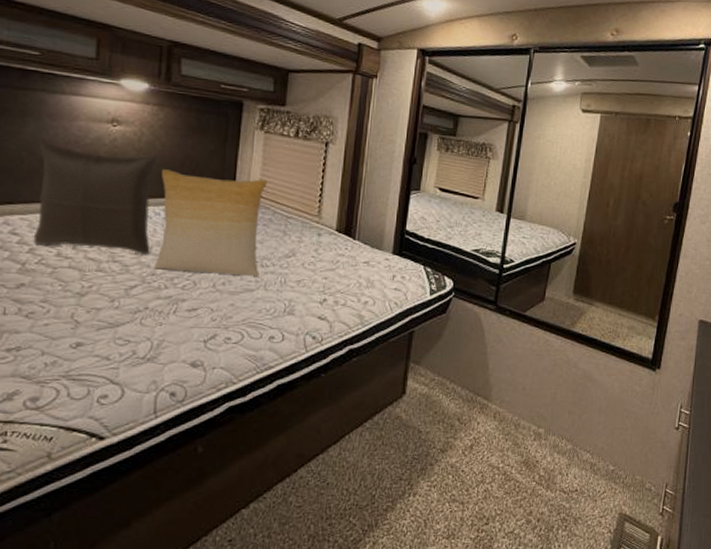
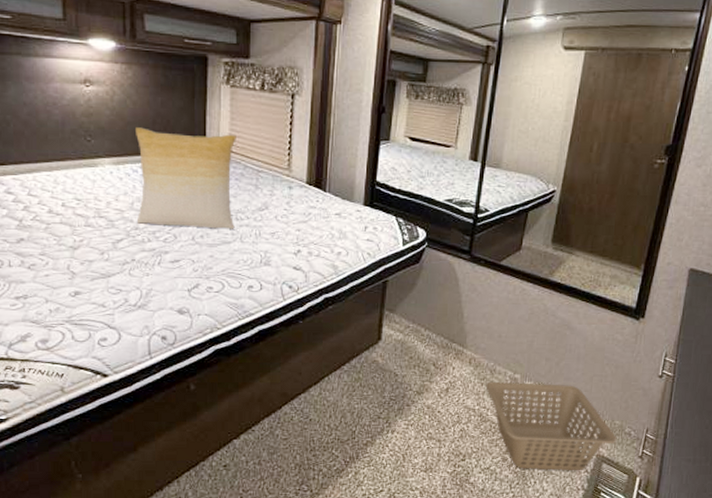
pillow: present [33,142,157,255] -> none [21,105,132,210]
laundry basket: none [509,436,638,532] -> present [485,381,617,471]

